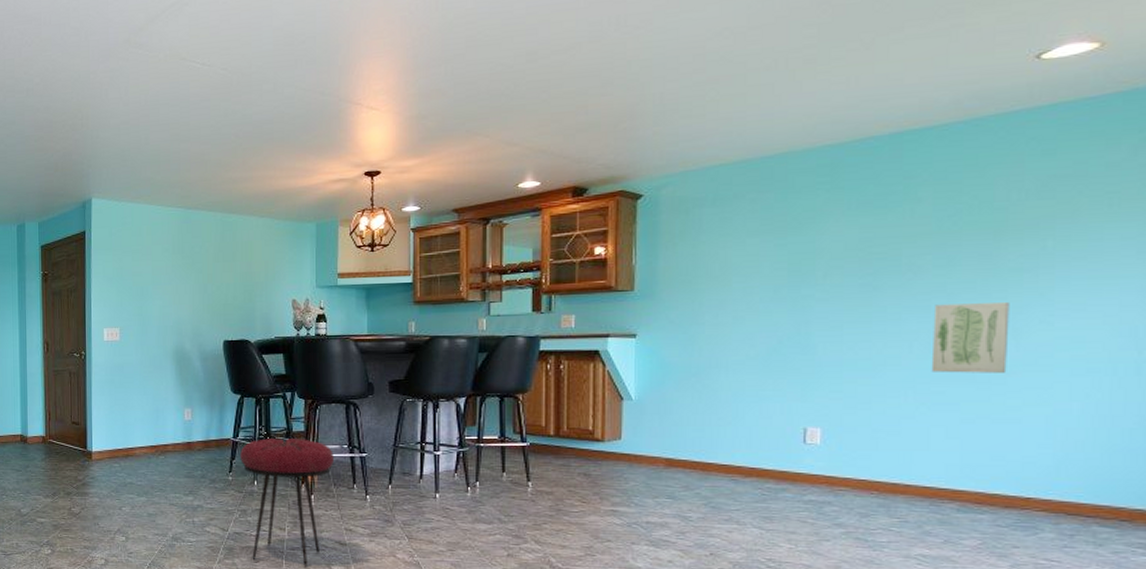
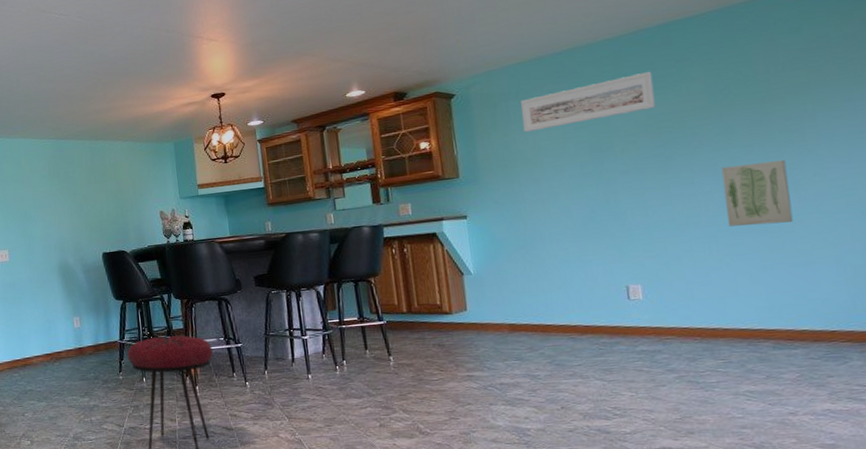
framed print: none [715,186,874,246] -> present [521,71,656,133]

